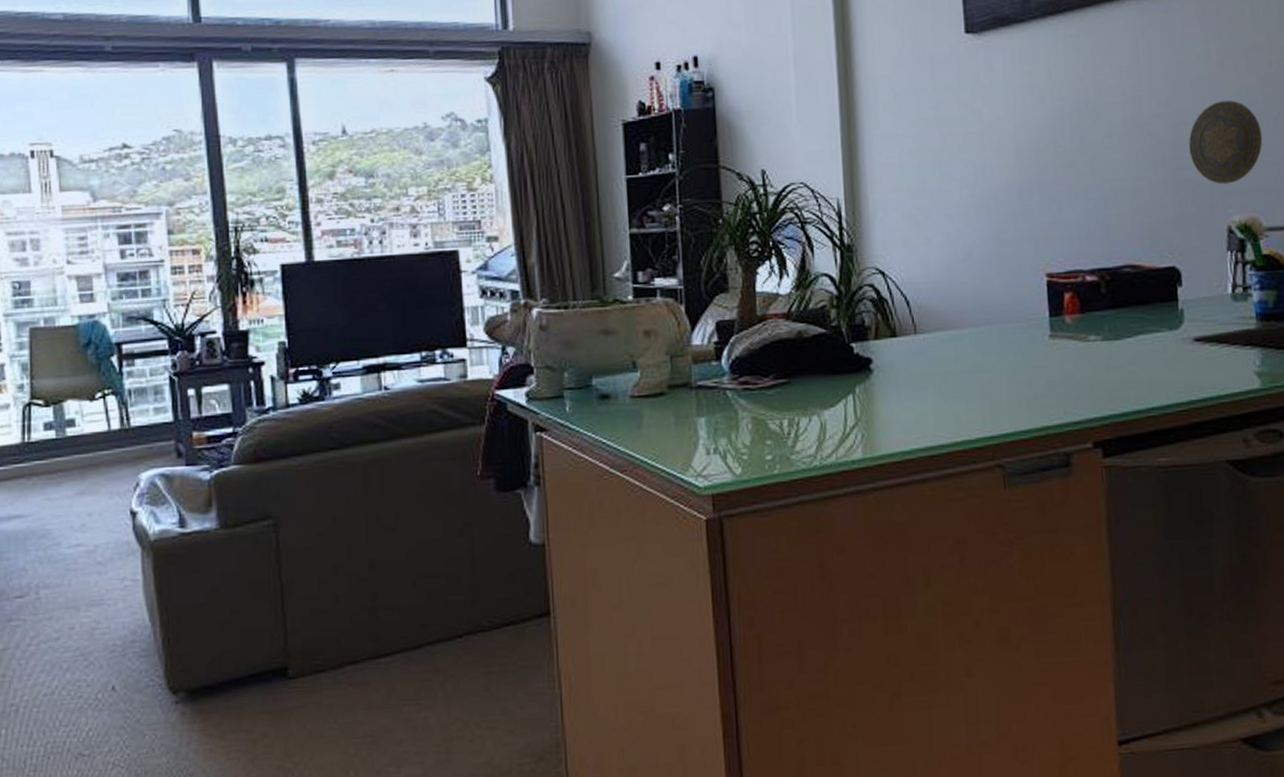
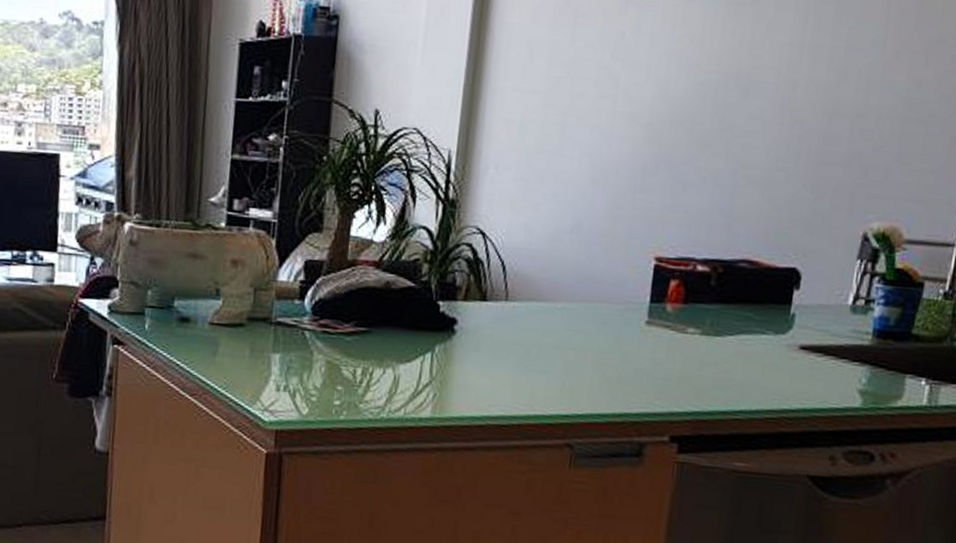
decorative plate: present [1189,100,1263,184] -> none [839,94,926,188]

